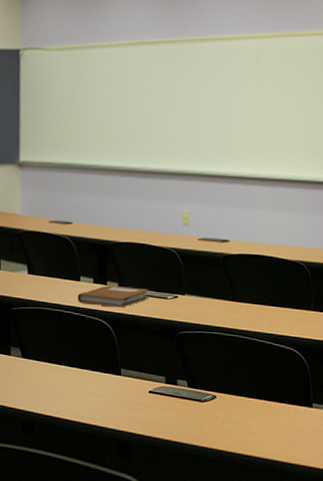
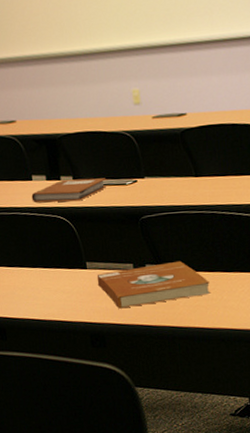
book: none [129,380,237,421] -> present [96,261,211,309]

